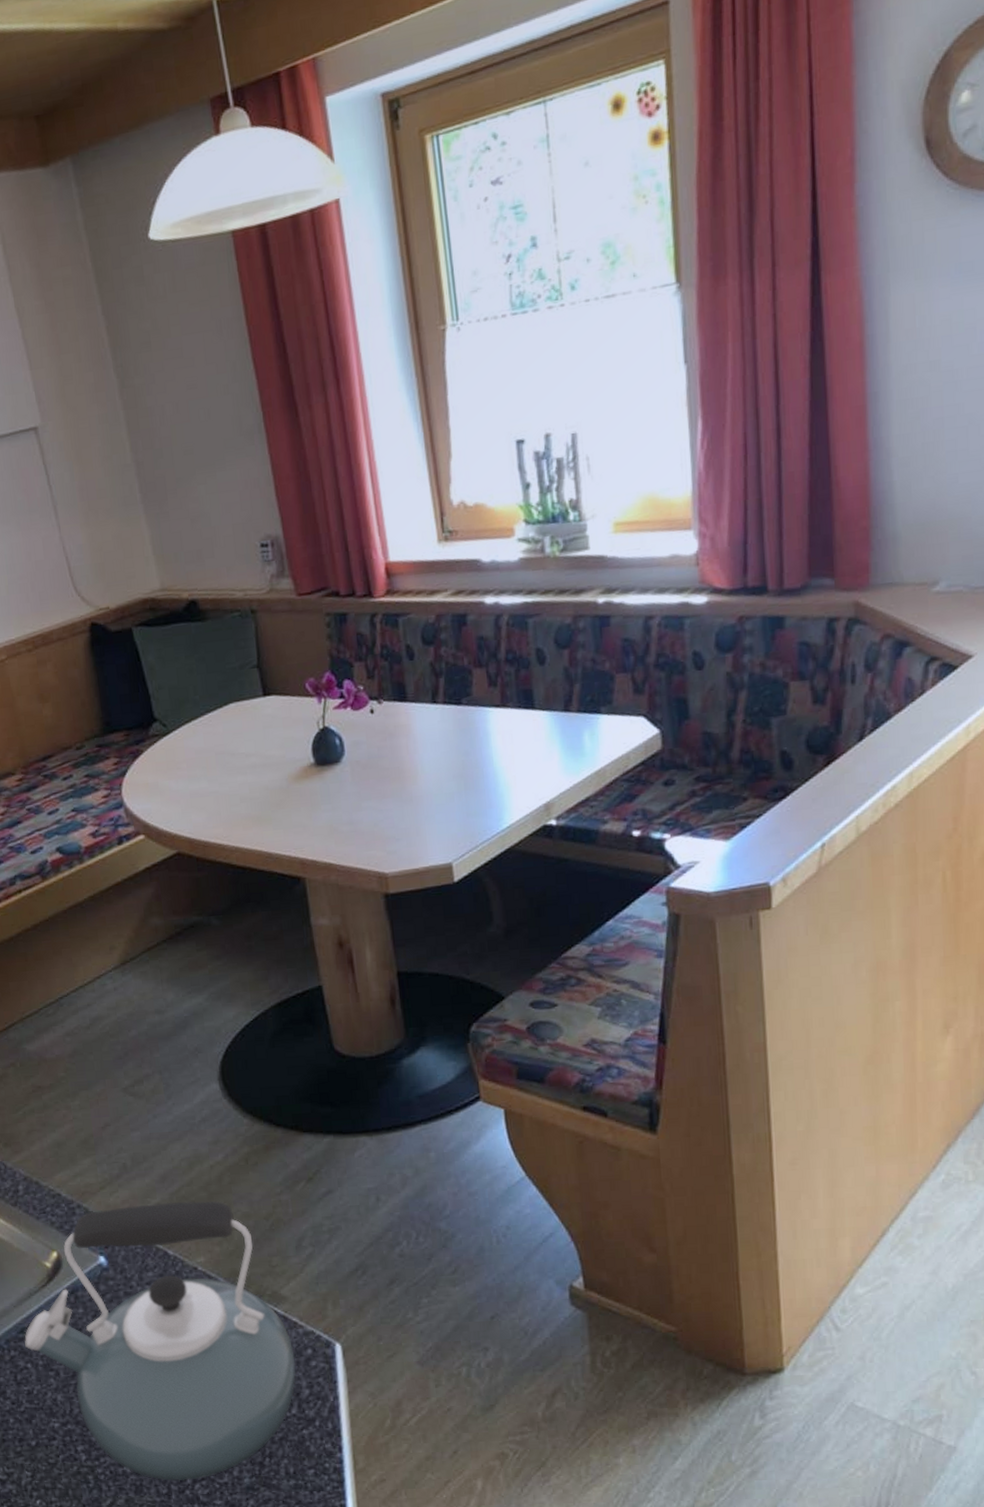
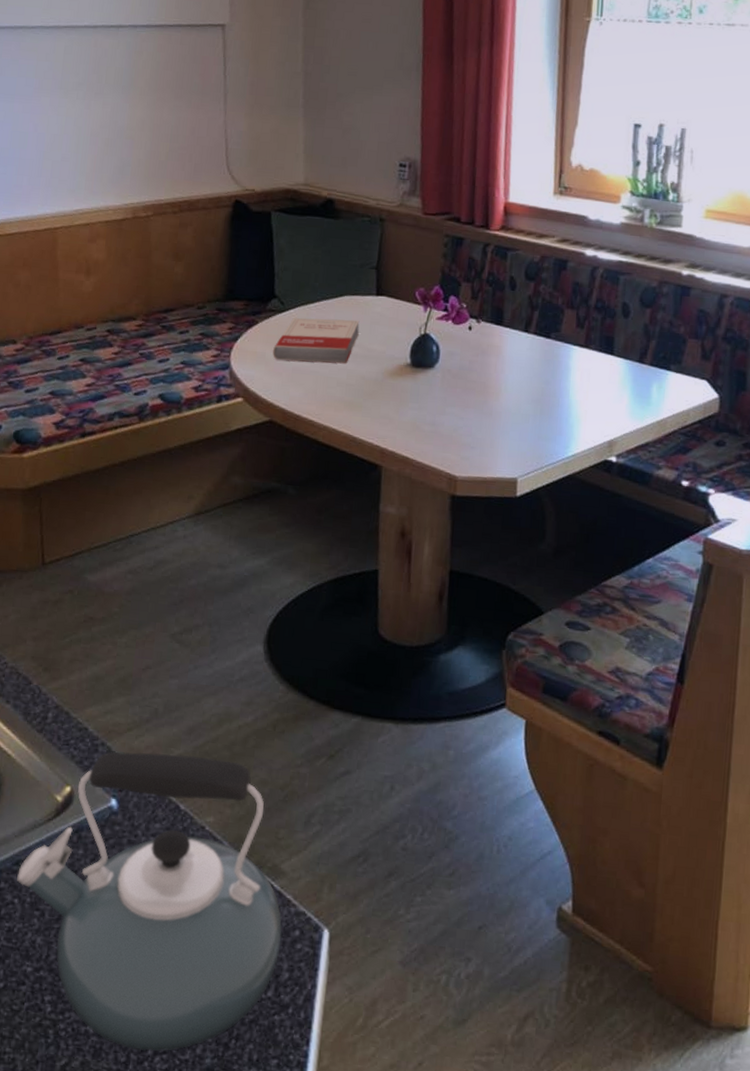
book: none [165,727,253,788] -> present [273,317,360,363]

